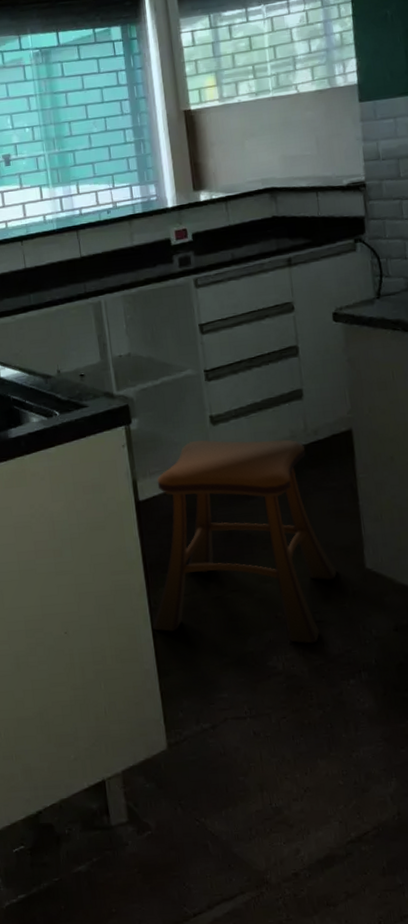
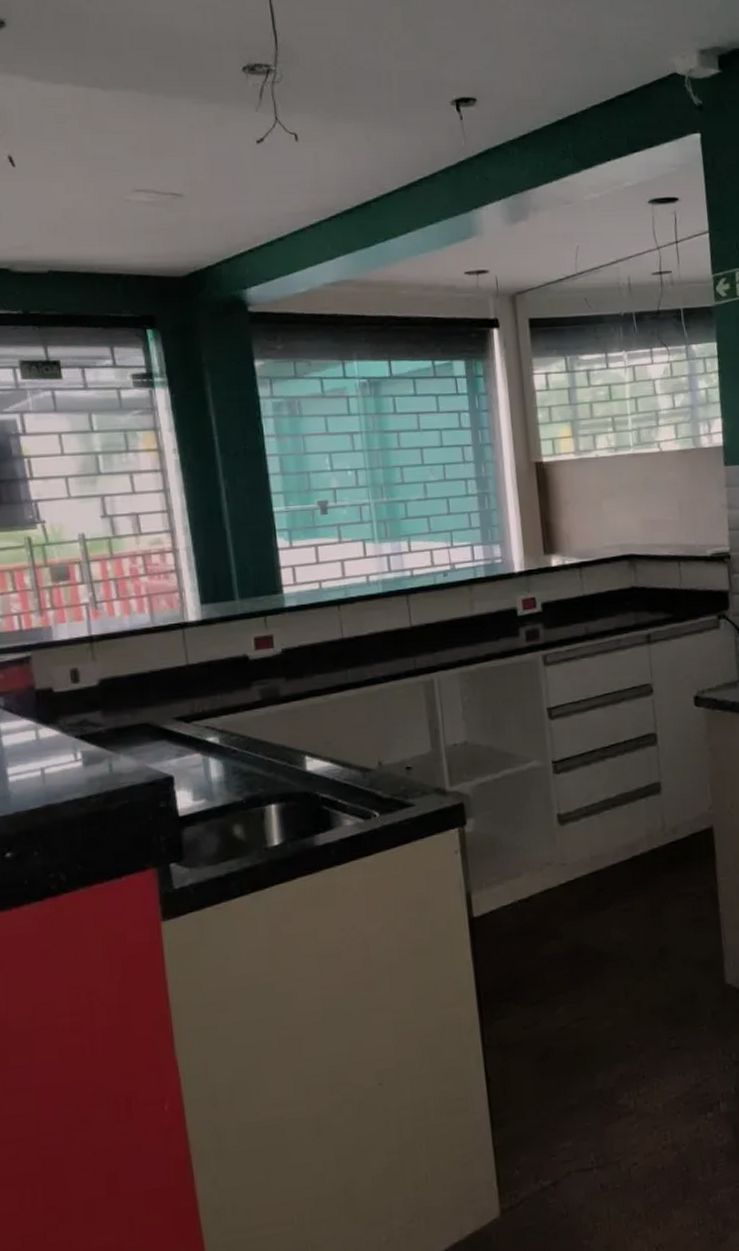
stool: present [152,439,337,644] -> none [485,840,695,1076]

